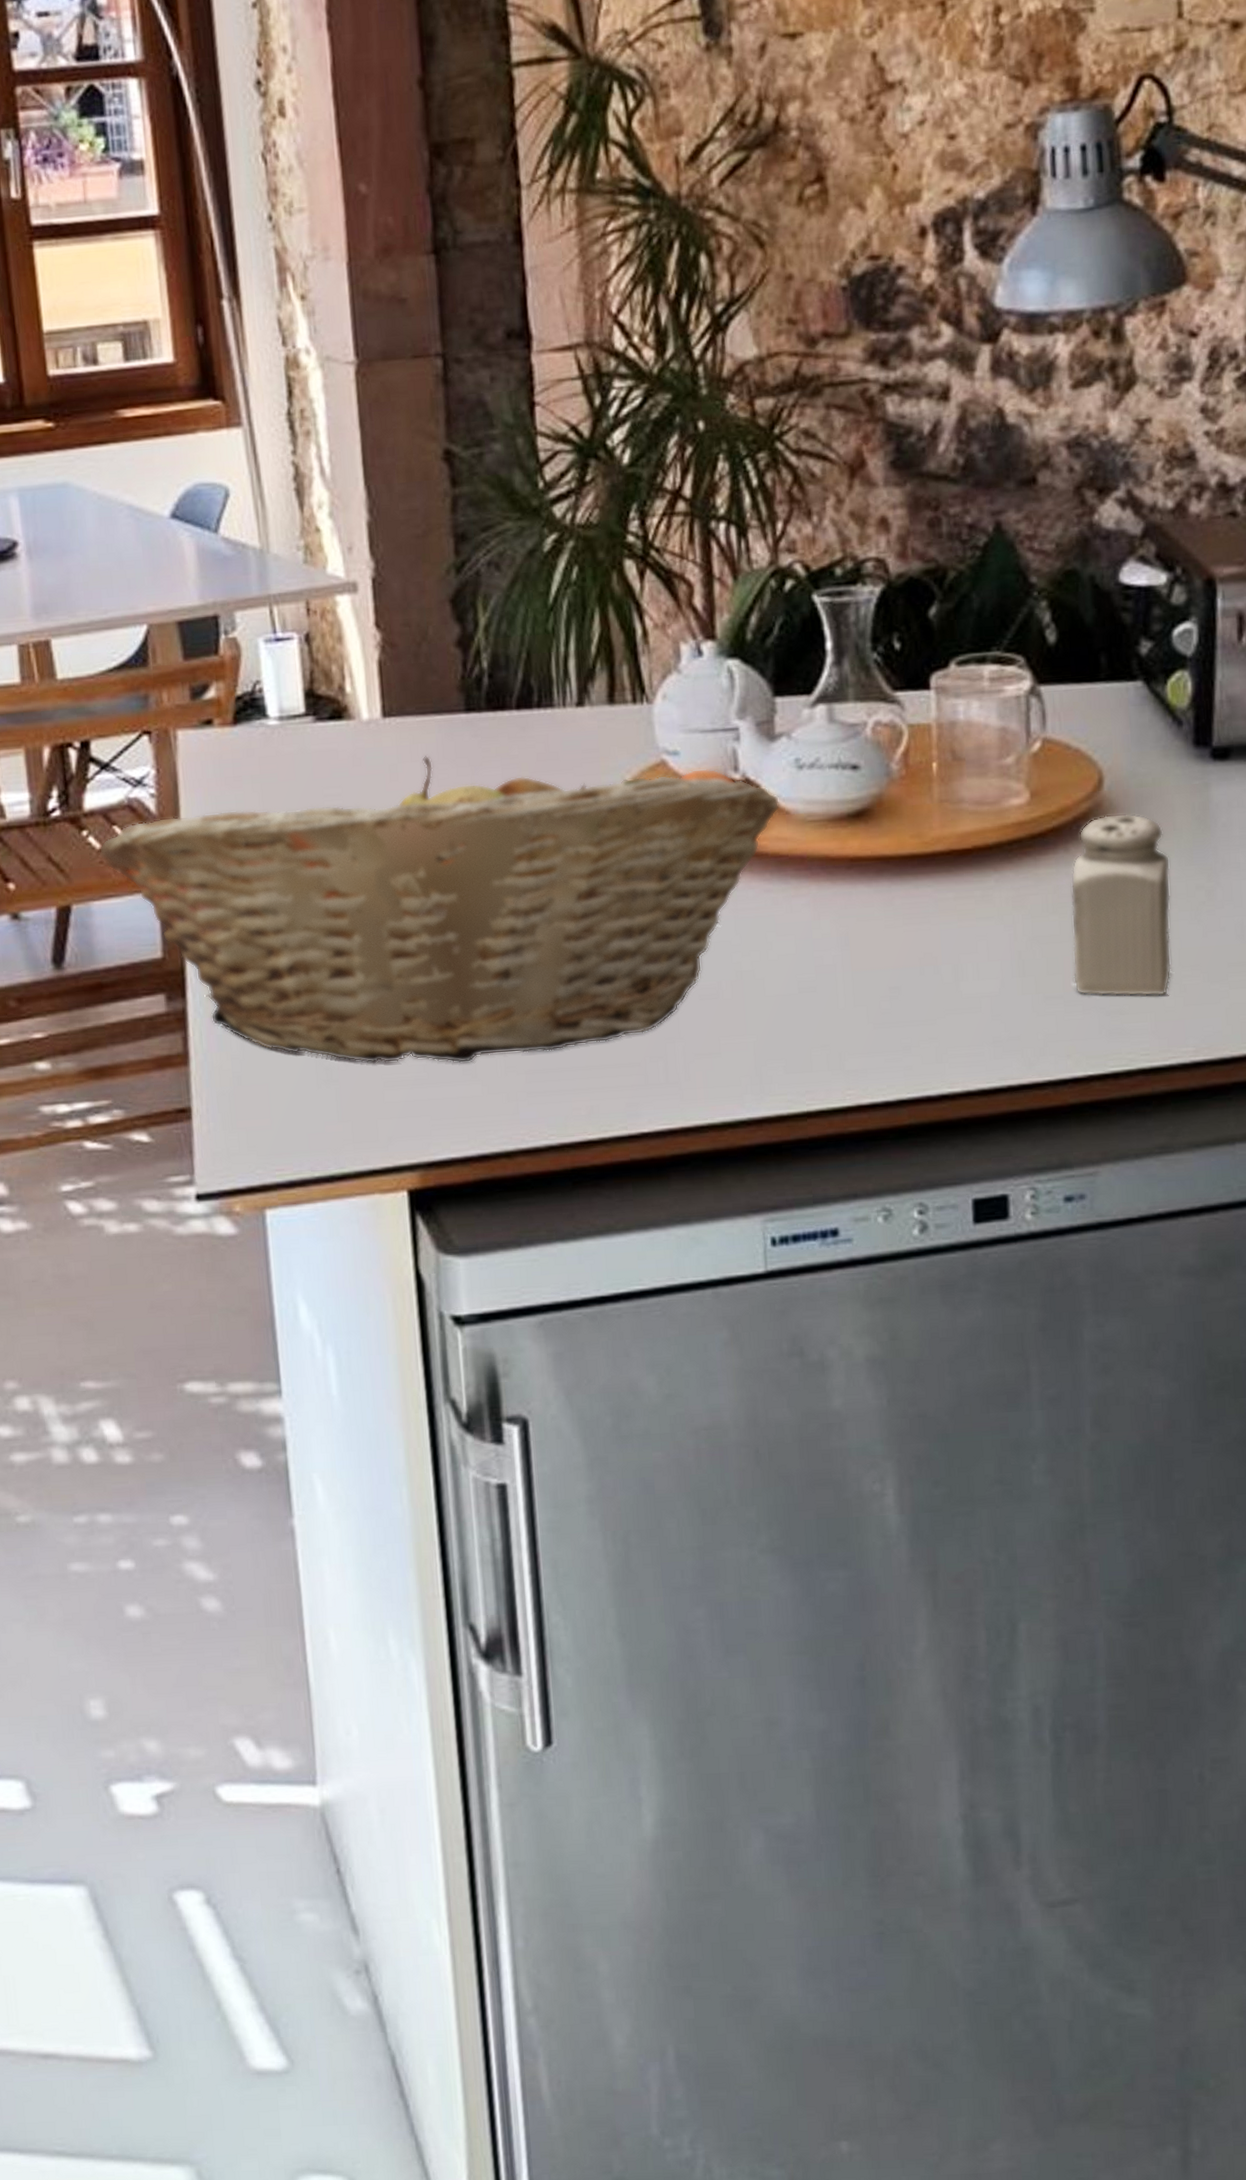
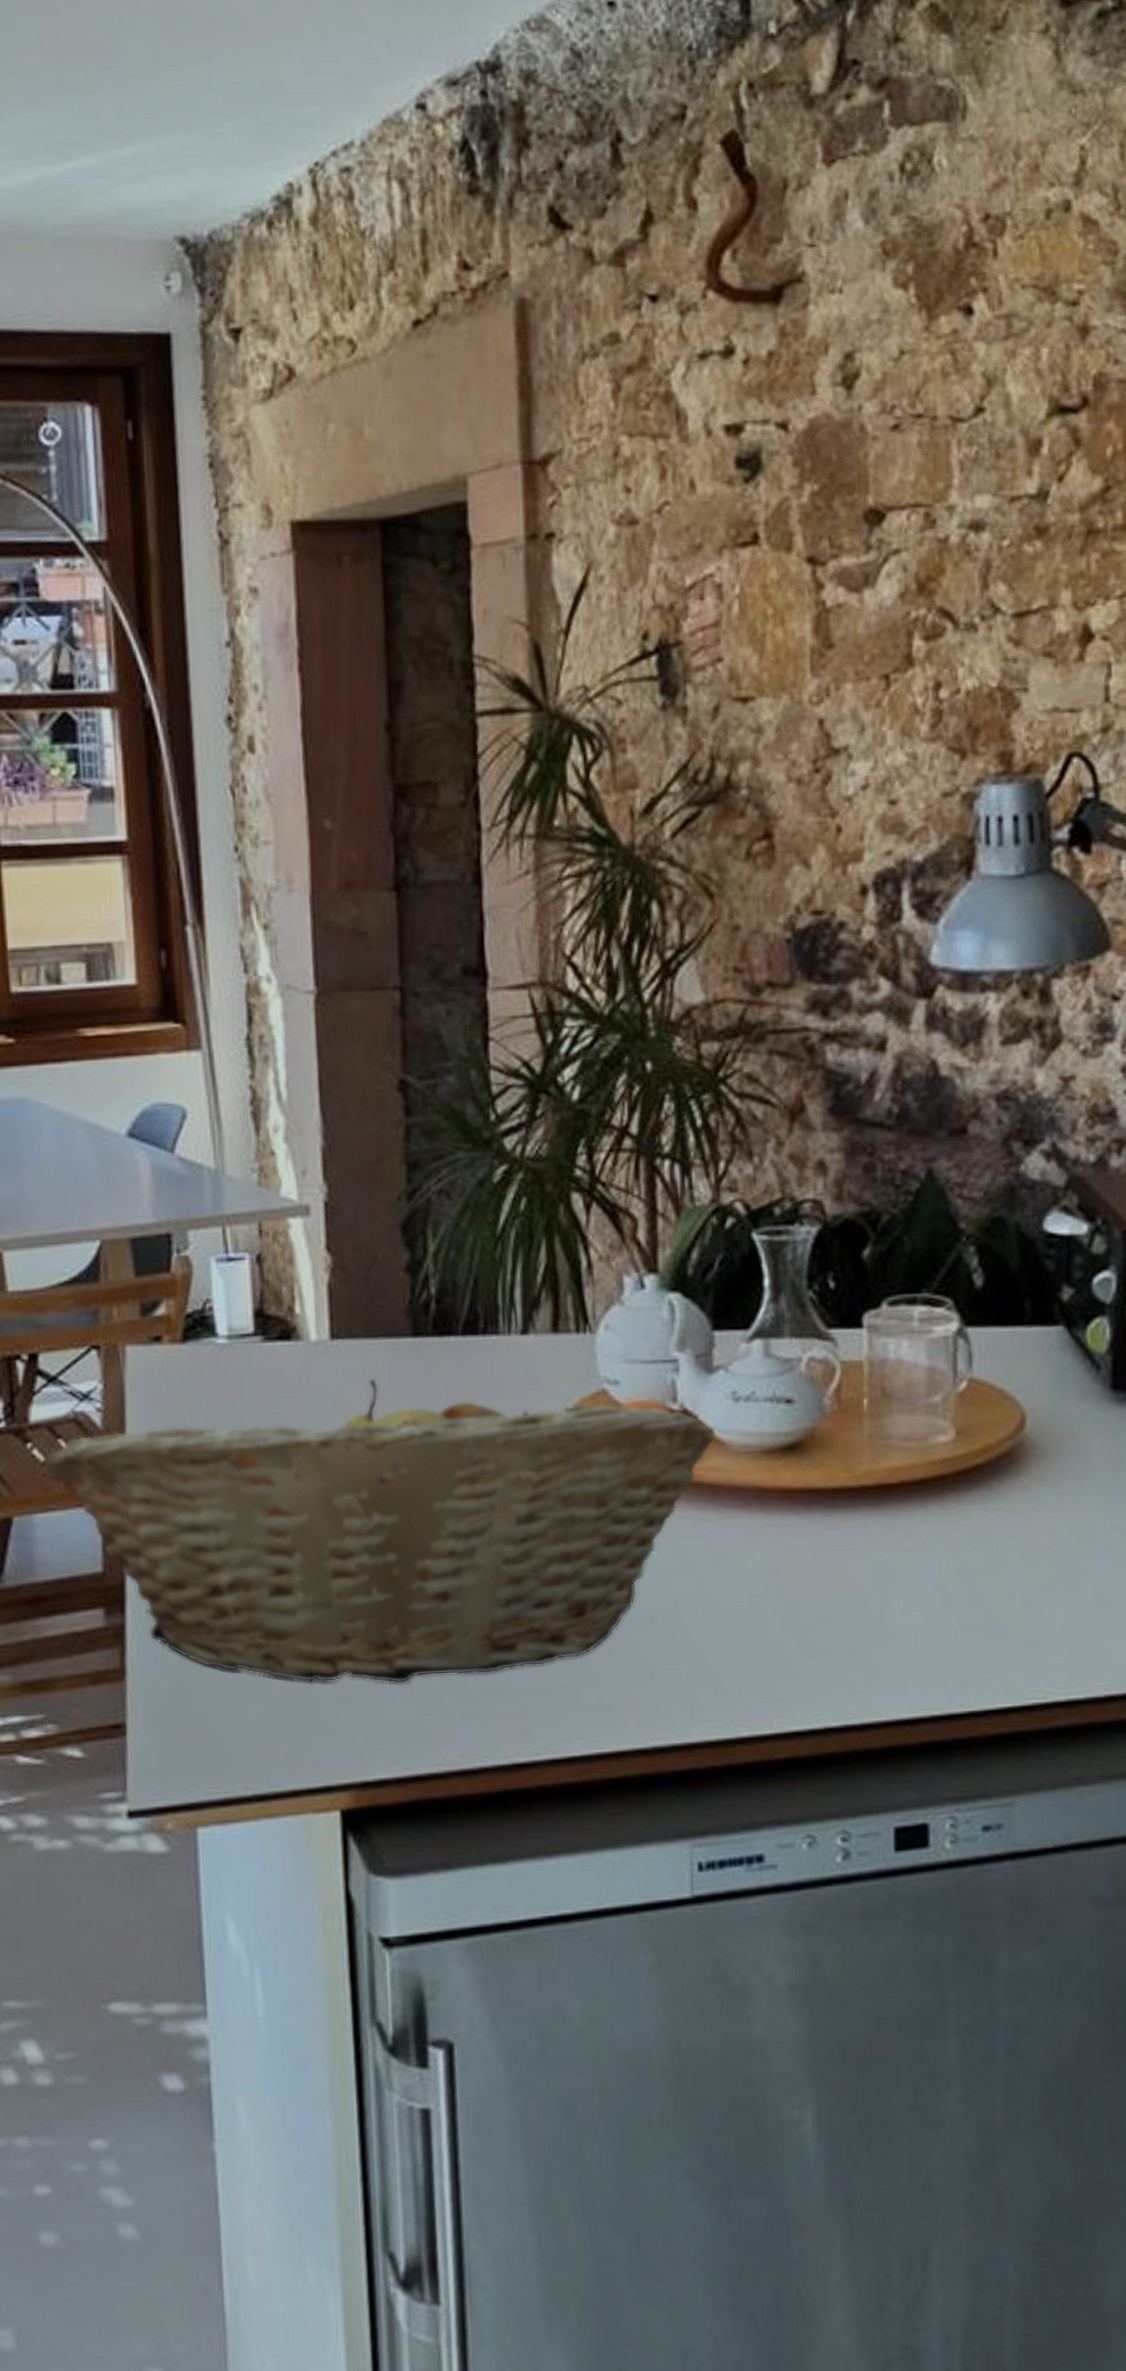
salt shaker: present [1070,813,1172,997] -> none [993,1453,1088,1631]

